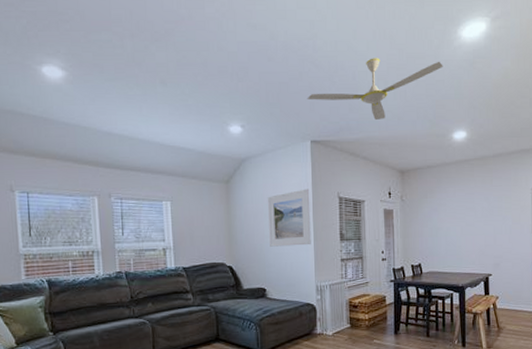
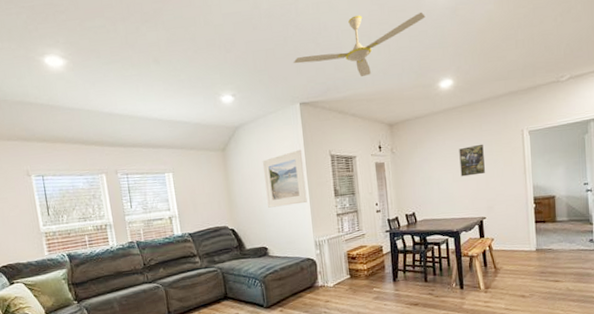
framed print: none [469,199,493,231] -> present [459,144,485,177]

